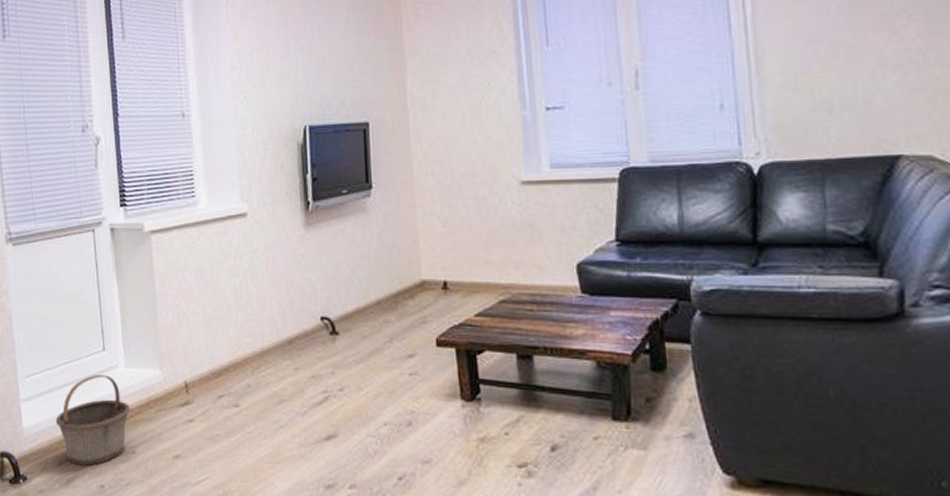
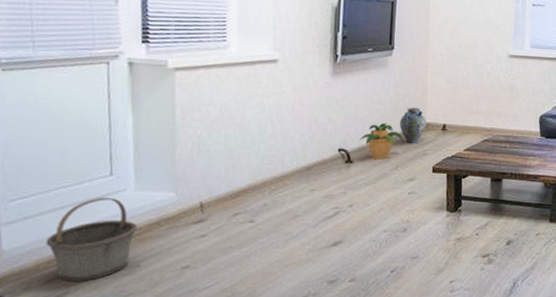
potted plant: none [343,282,397,330] -> present [359,122,404,160]
ceramic jug: none [388,260,422,309] -> present [399,107,426,144]

